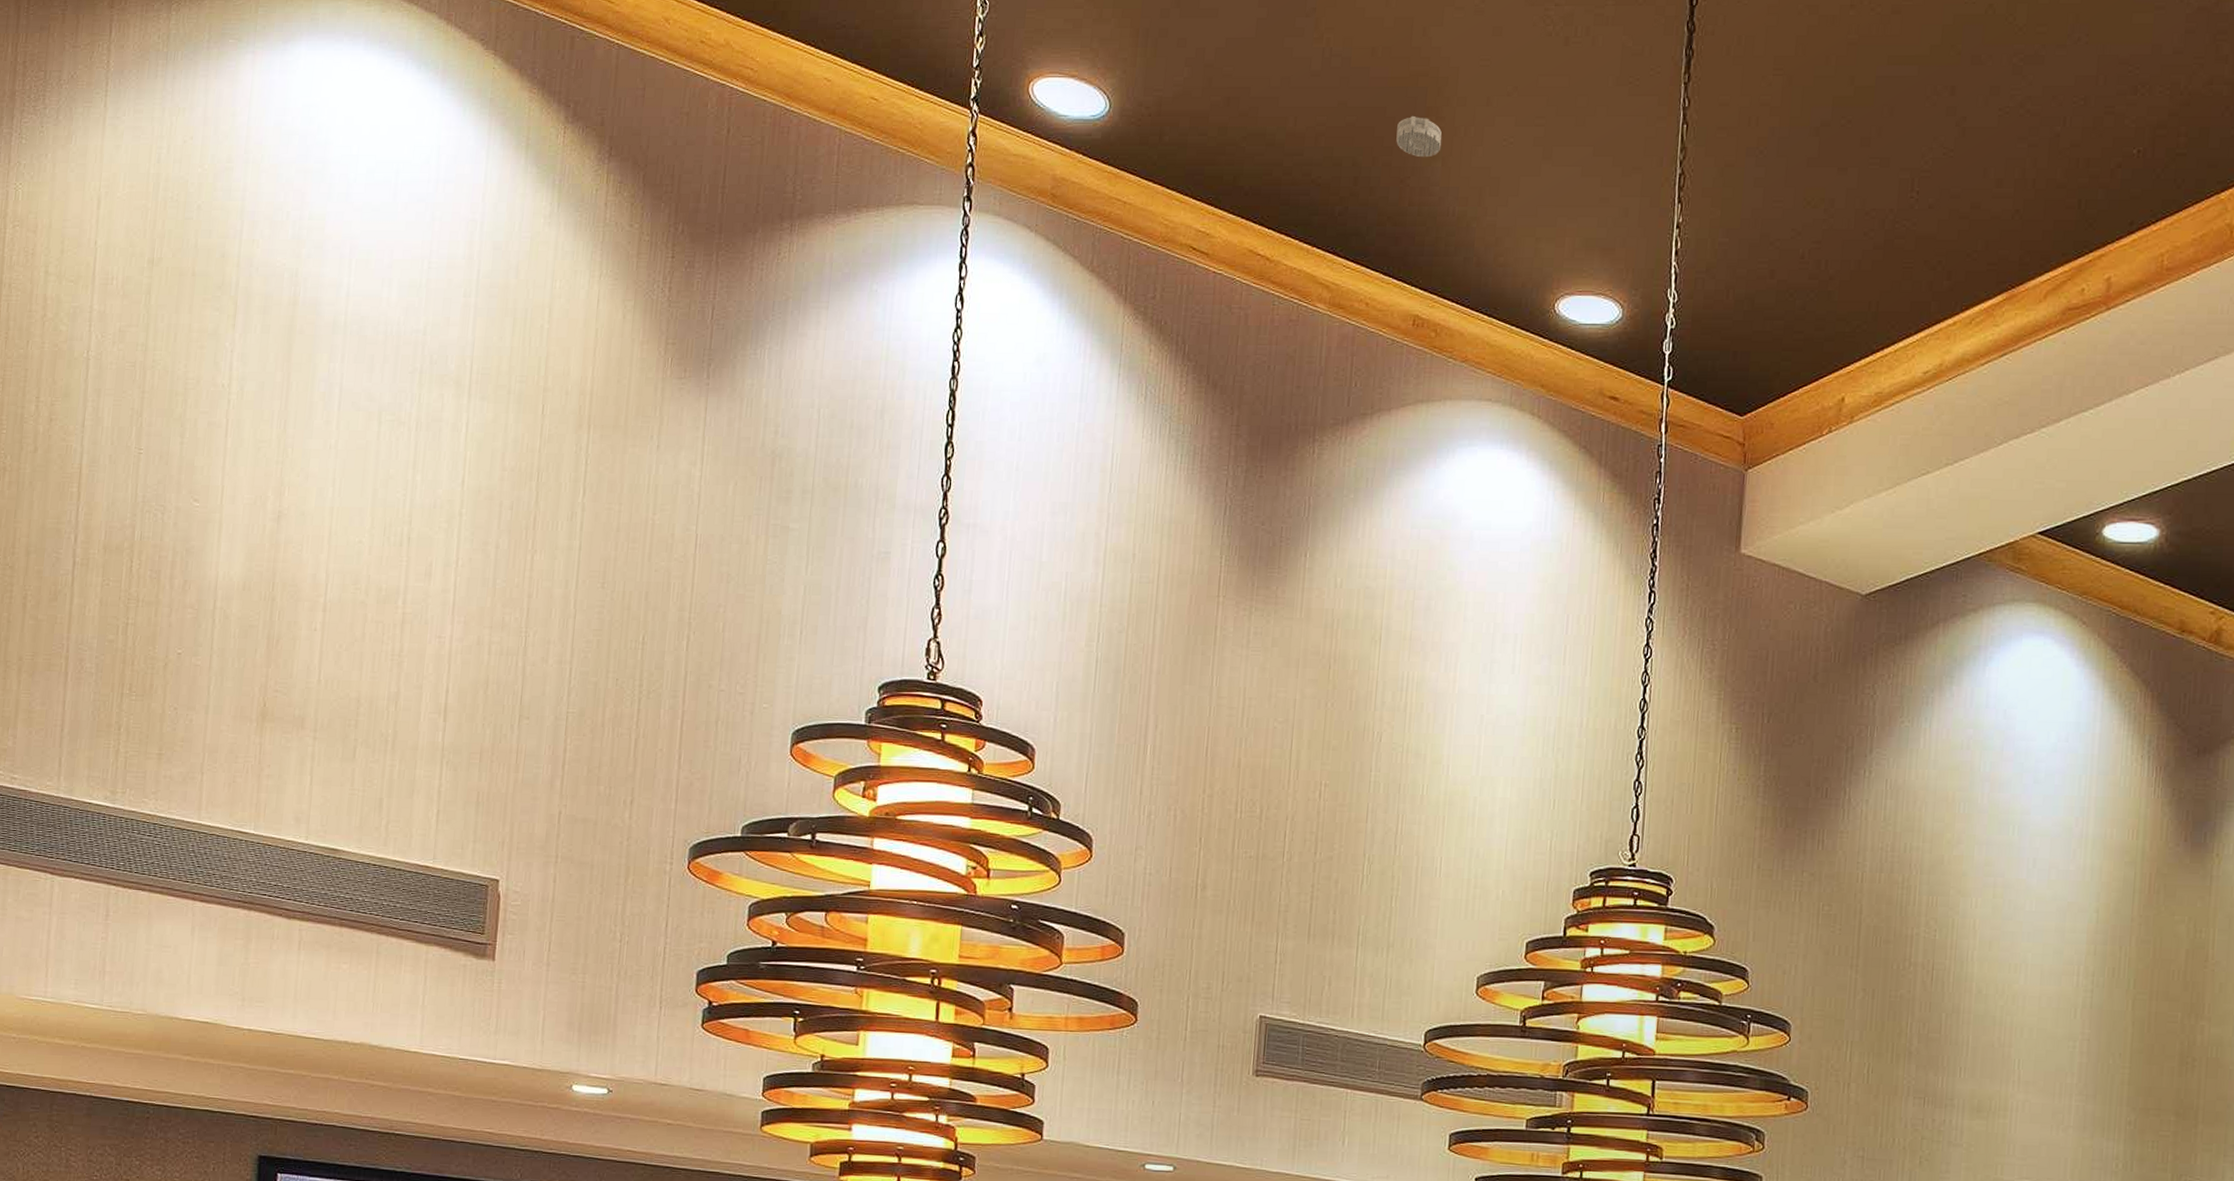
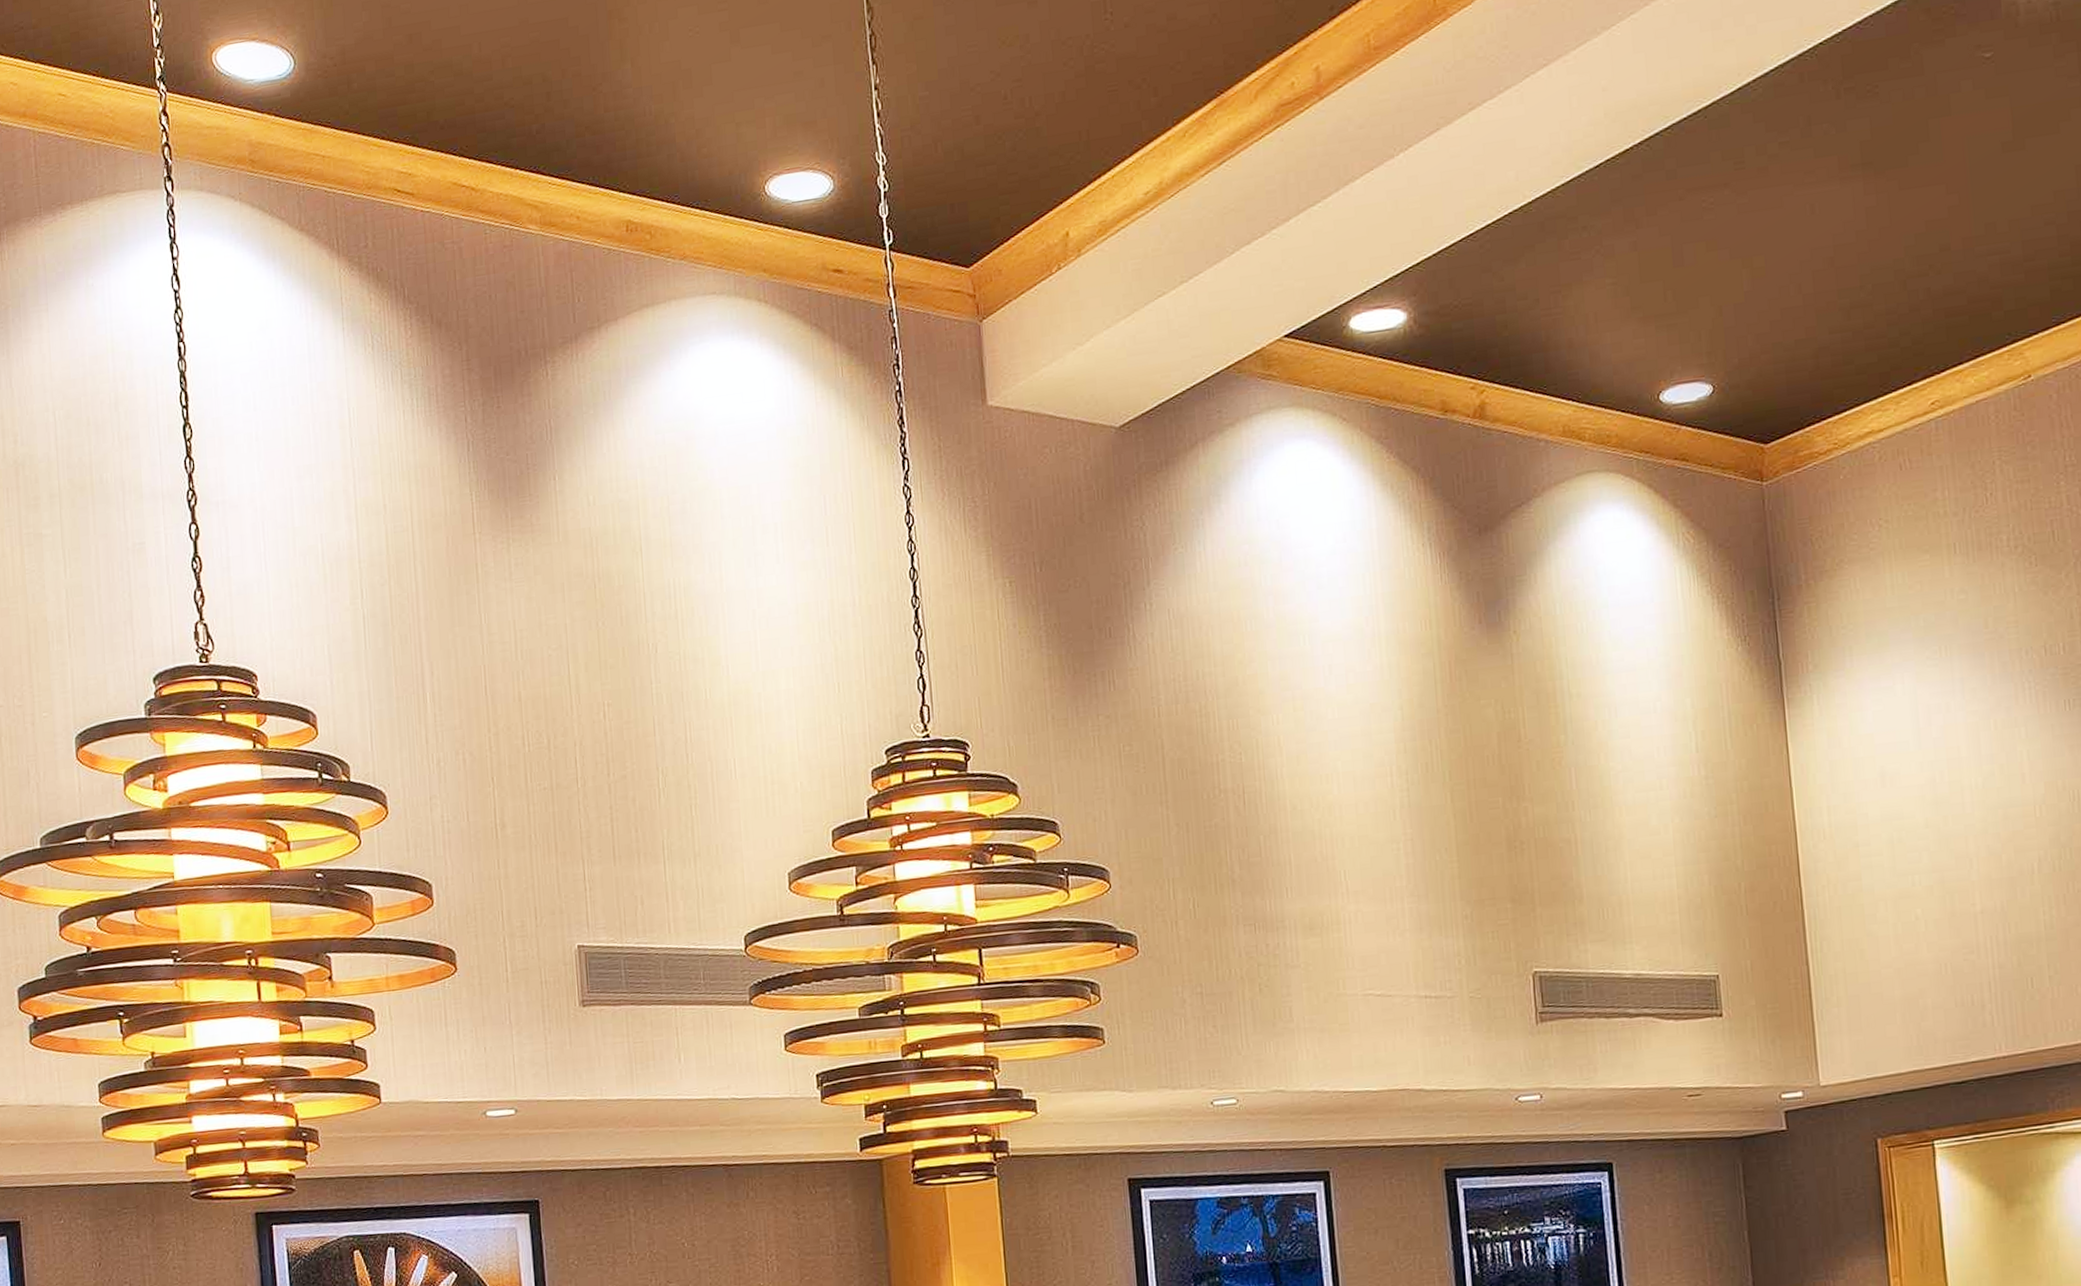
smoke detector: present [1396,115,1442,158] -> none [581,21,629,62]

